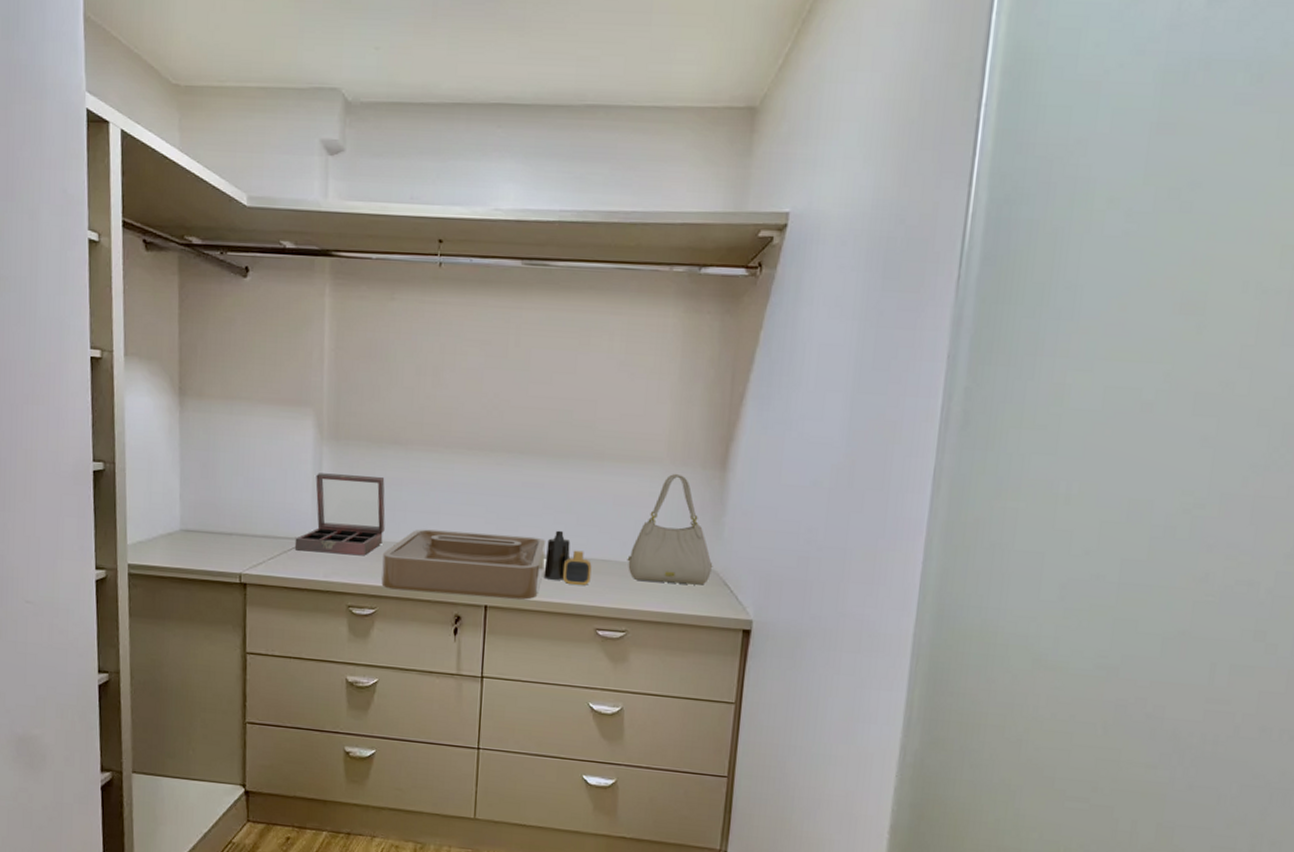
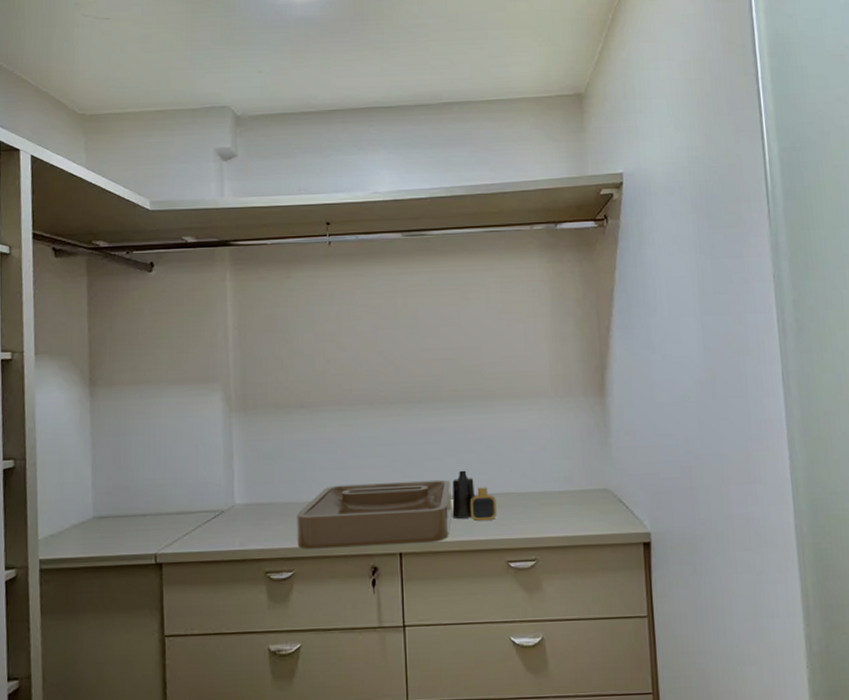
jewelry box: present [294,473,386,556] -> none [209,440,297,523]
handbag: present [627,473,713,585] -> none [528,404,607,508]

